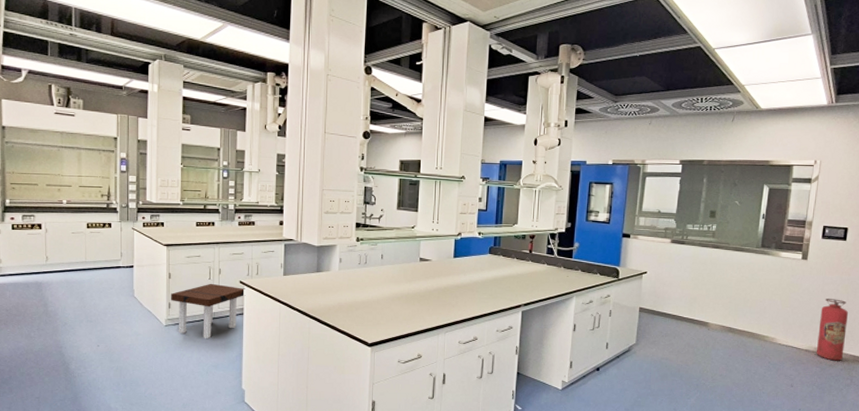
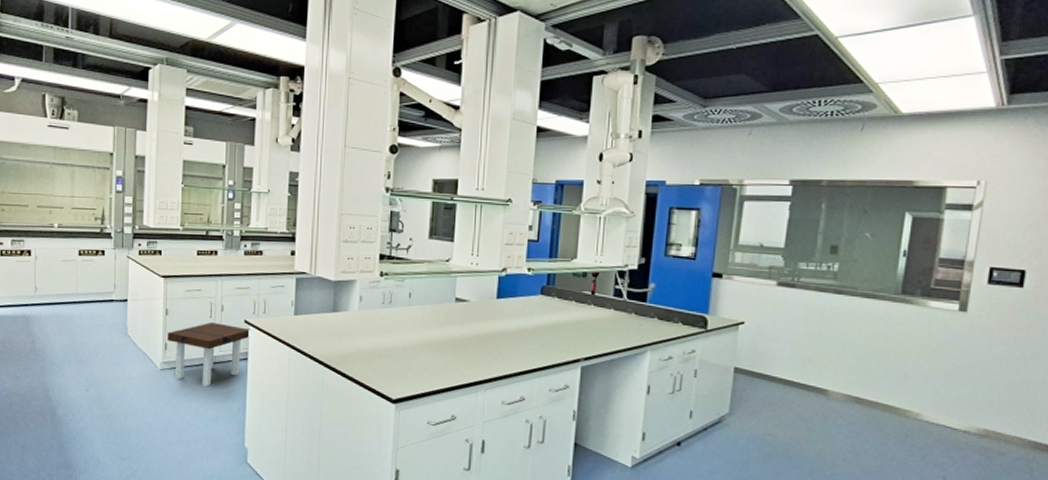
fire extinguisher: present [816,299,849,361] -> none [979,364,1027,448]

